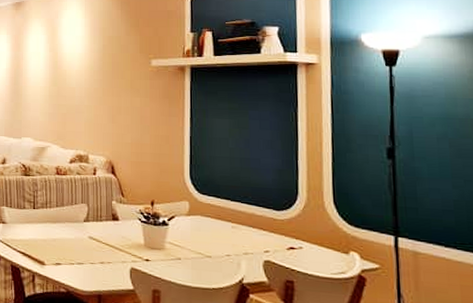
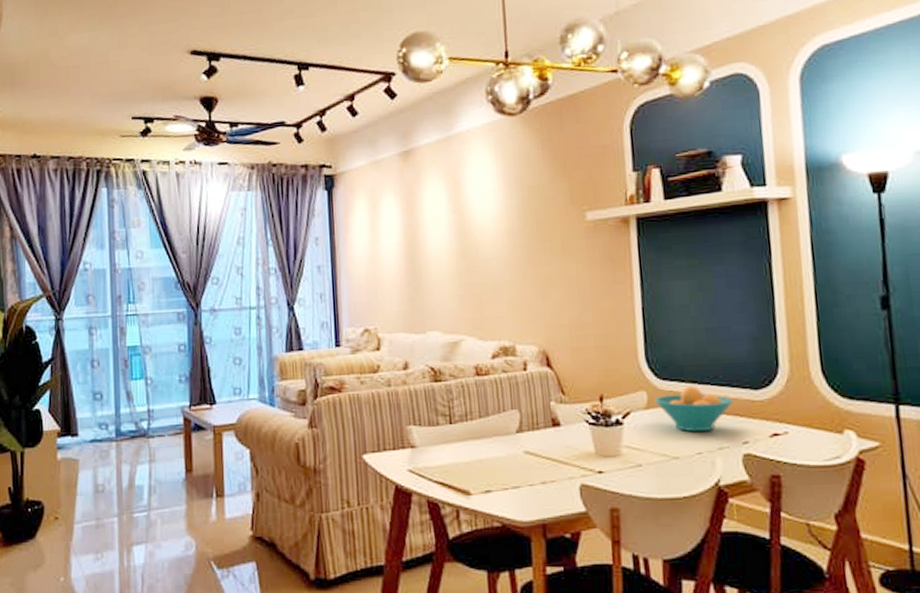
fruit bowl: none [194,201,259,239] -> present [653,385,733,432]

